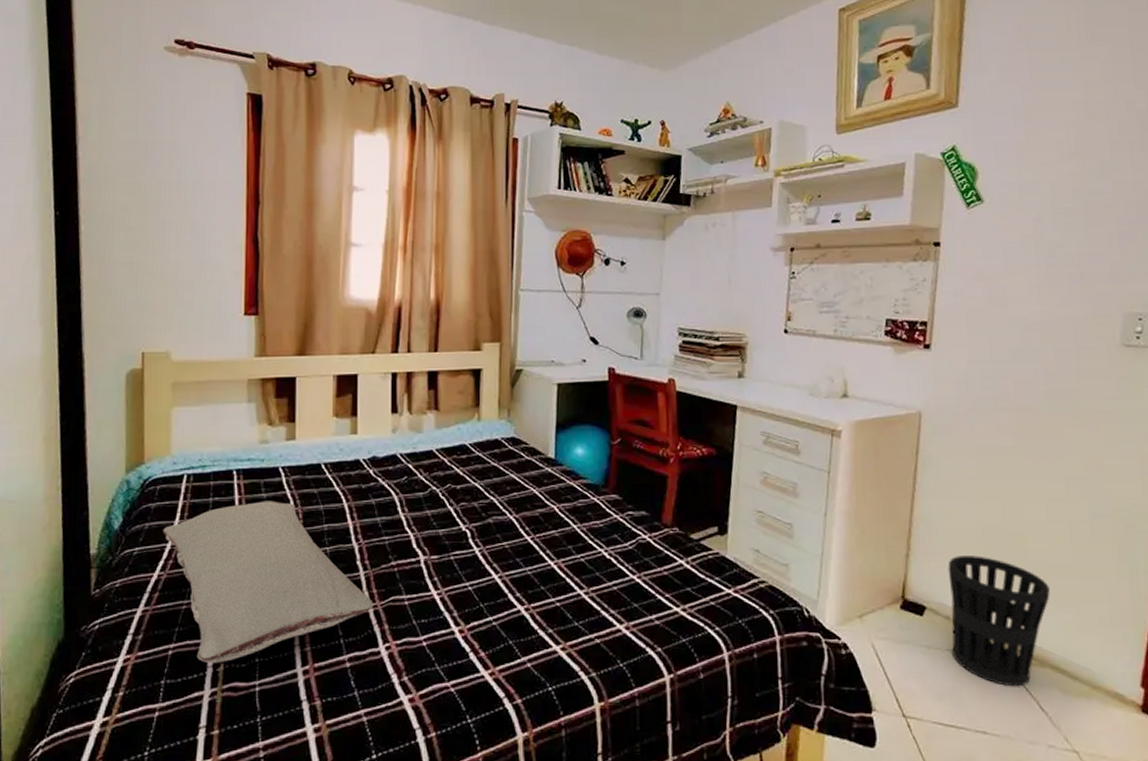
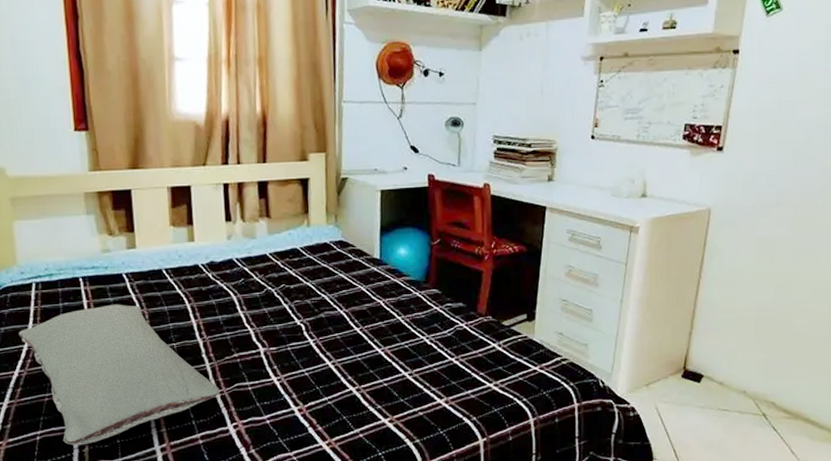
wastebasket: present [948,555,1050,687] -> none [723,331,808,436]

